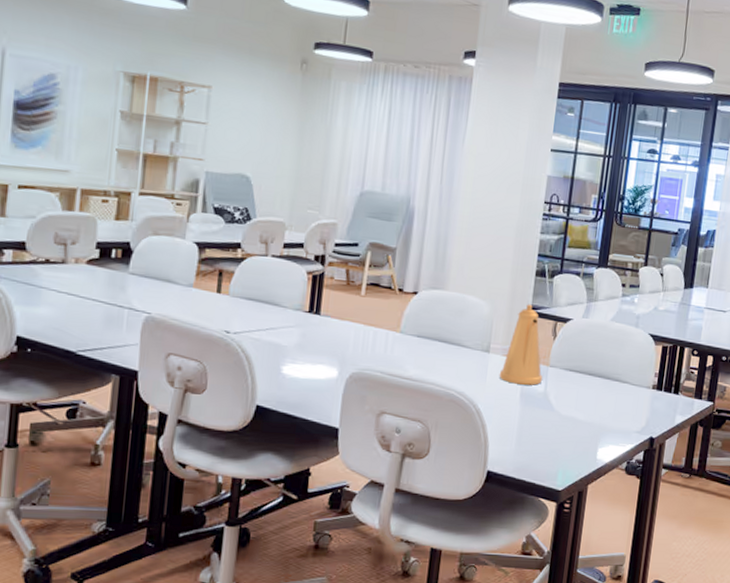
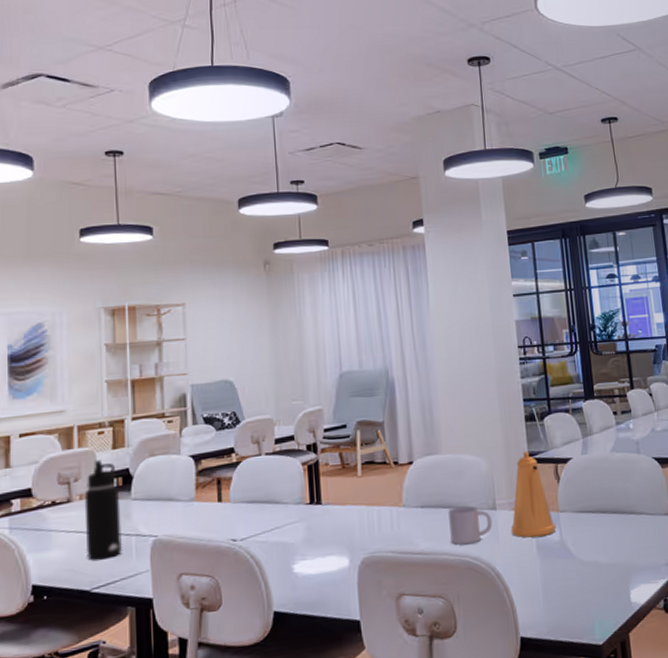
water bottle: none [75,227,117,325] -> present [84,460,123,560]
mug: none [440,343,484,380] -> present [448,506,493,545]

